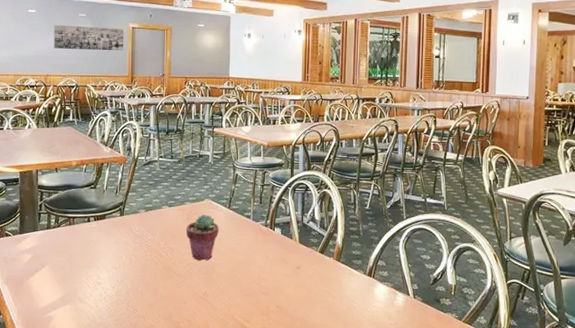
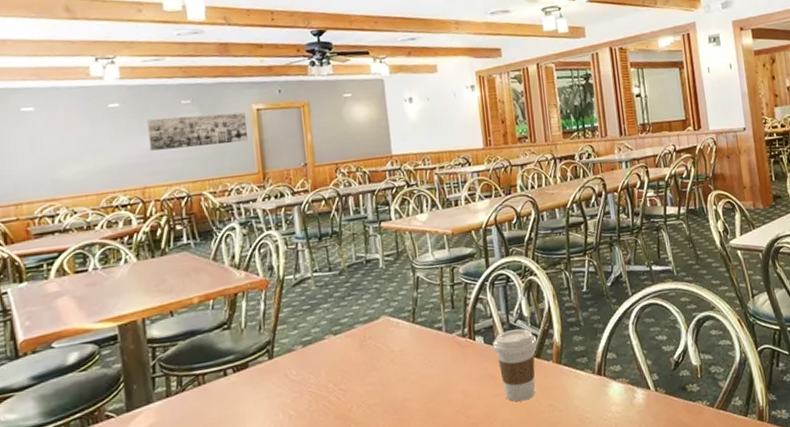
potted succulent: present [186,214,219,261] -> none [360,336,404,399]
coffee cup: none [288,228,323,284] -> present [493,328,538,402]

